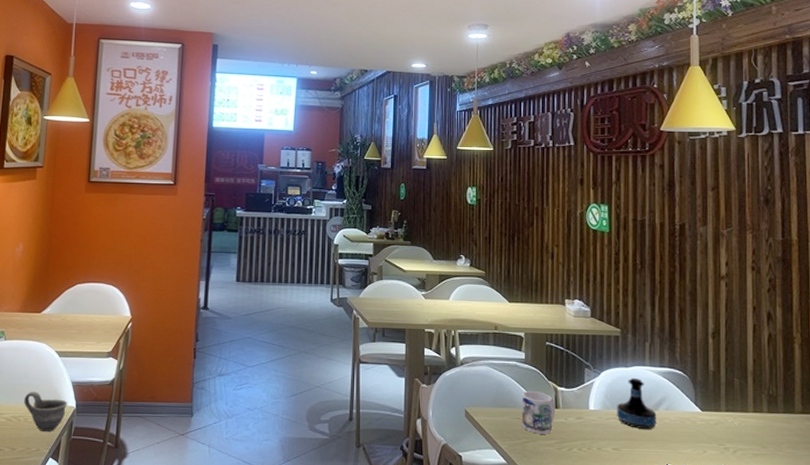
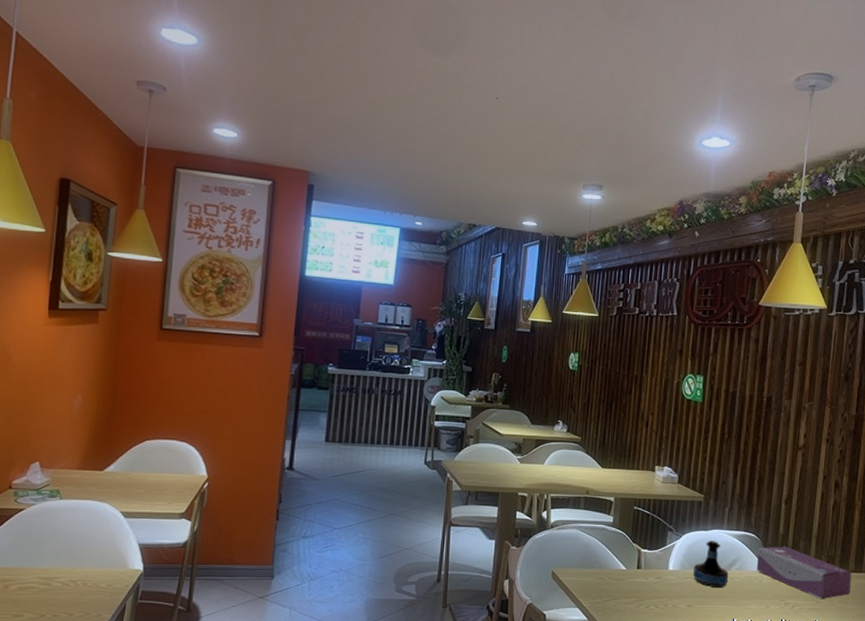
cup: present [24,391,67,432] -> none [83,554,133,596]
mug: present [521,390,556,434] -> none [605,552,638,593]
tissue box: none [686,384,800,444] -> present [756,546,852,600]

